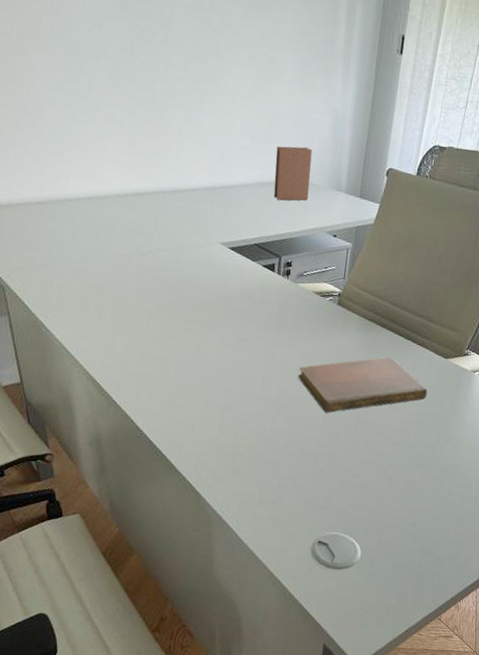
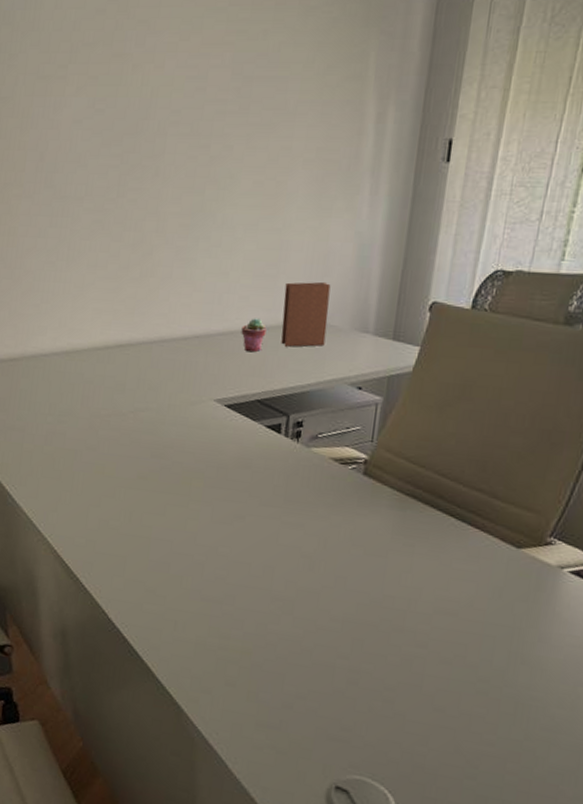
potted succulent: none [241,174,262,204] -> present [241,318,267,352]
notebook: present [298,357,428,413] -> none [310,543,492,615]

